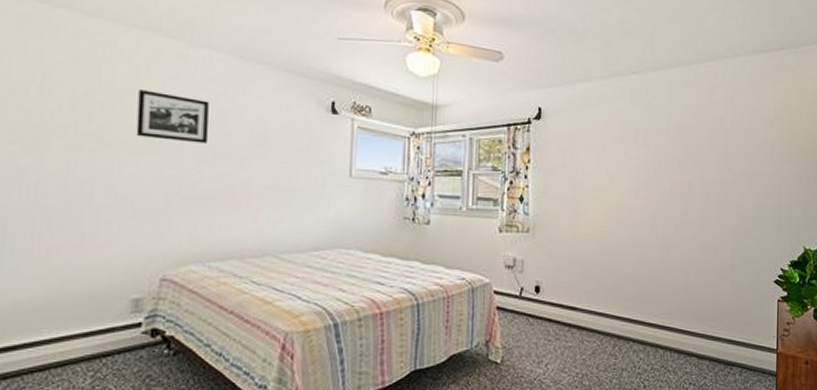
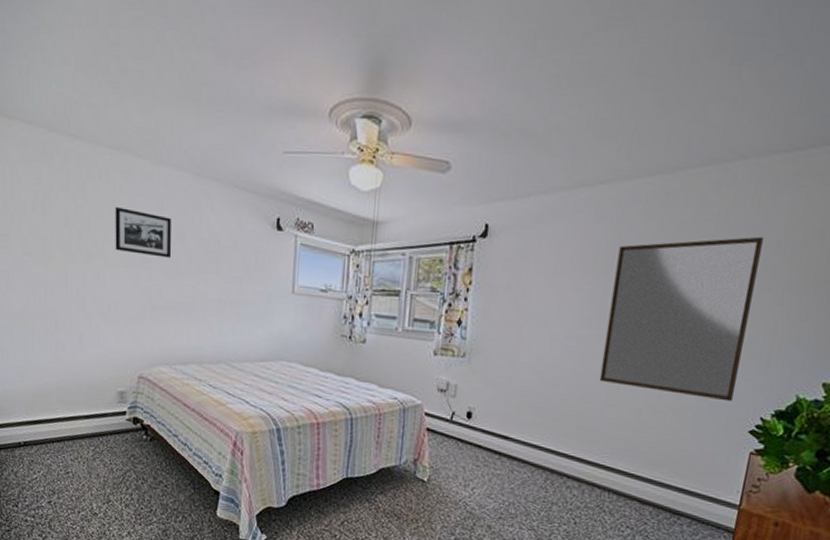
home mirror: none [650,117,760,257] -> present [599,236,764,402]

